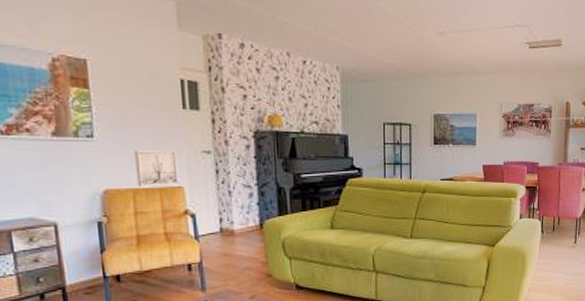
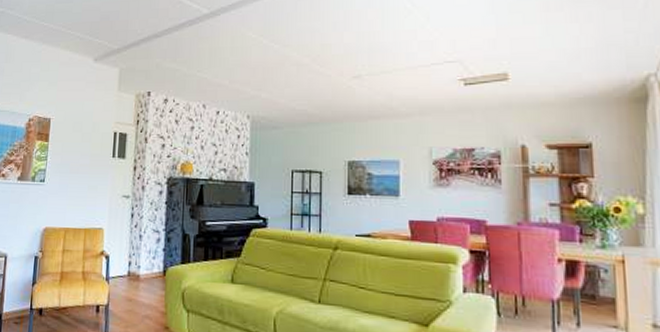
wall art: present [134,151,179,187] -> none [69,194,102,227]

